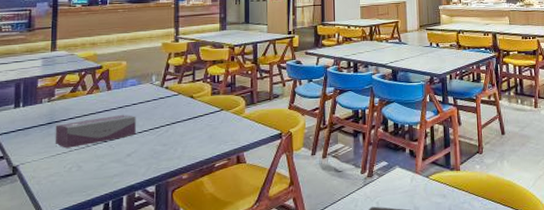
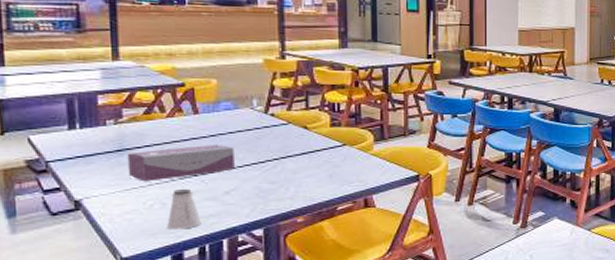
saltshaker: none [81,152,107,189] -> present [167,188,201,230]

